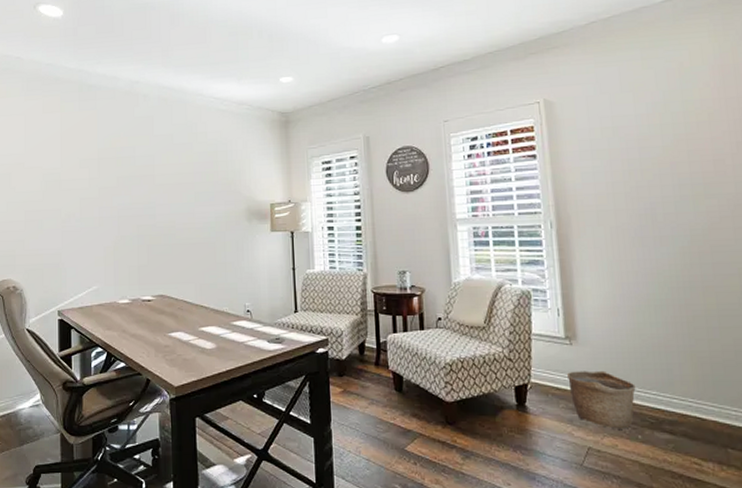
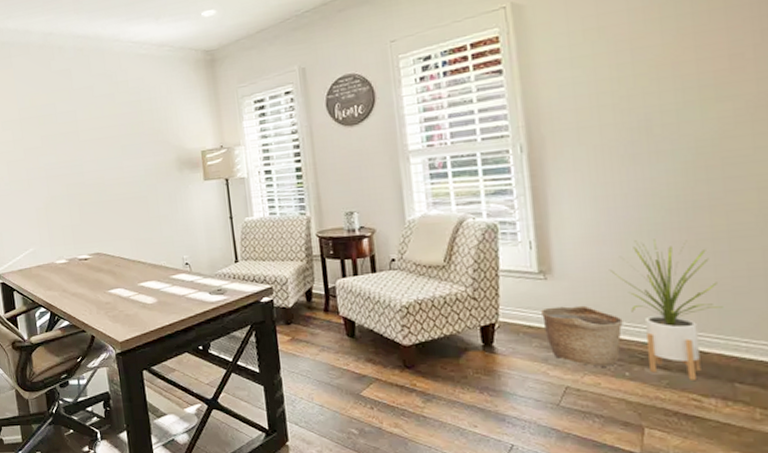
house plant: none [623,313,716,445] -> present [609,239,723,380]

